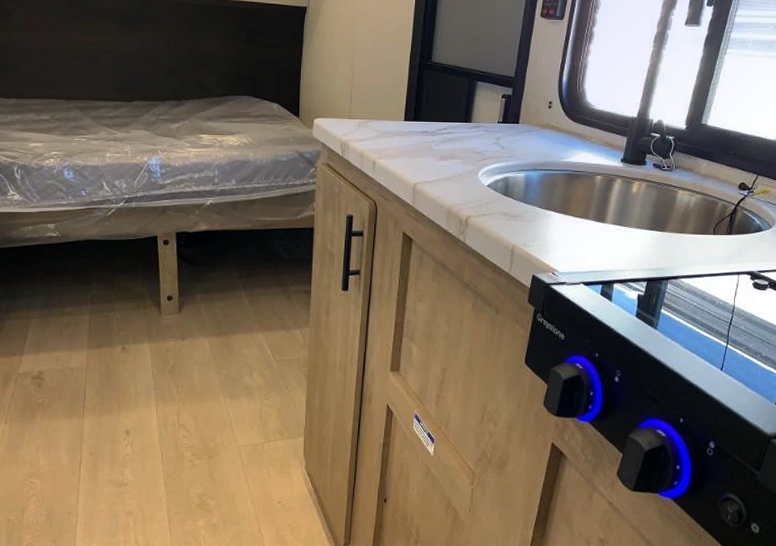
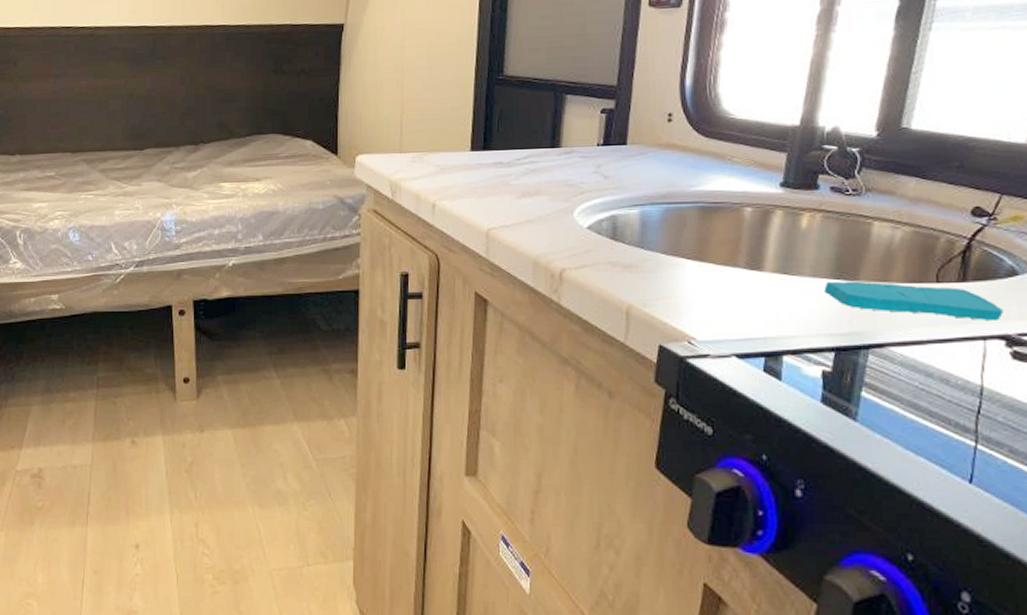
sponge: none [643,232,751,262] -> present [824,281,1003,322]

